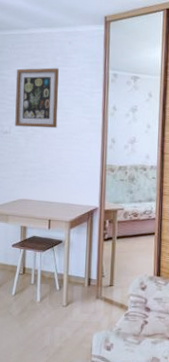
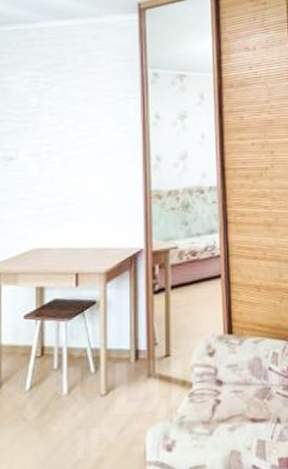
wall art: present [15,68,59,129] -> none [23,69,83,150]

